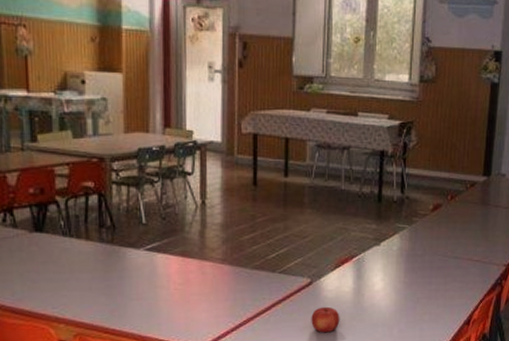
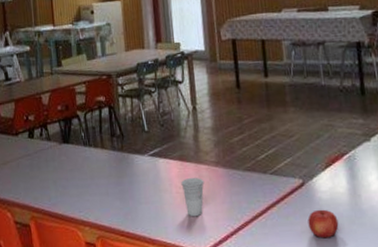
cup: none [181,273,207,314] -> present [181,177,204,217]

